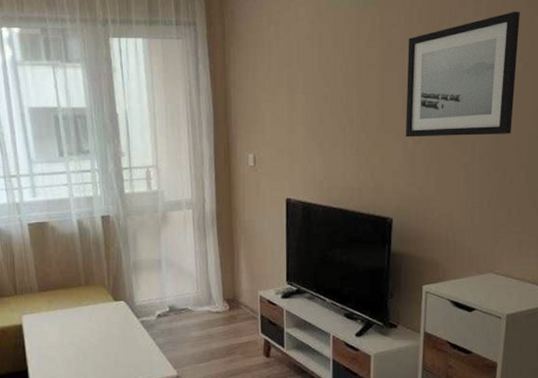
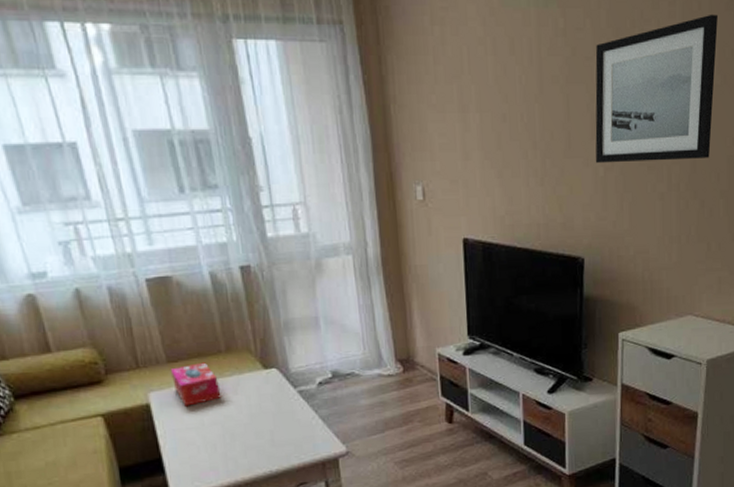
tissue box: none [41,293,79,328] -> present [171,362,222,407]

